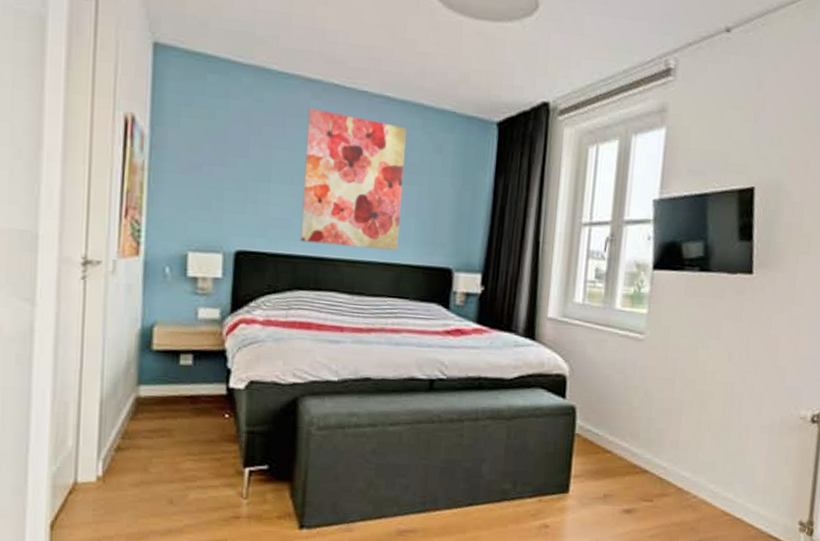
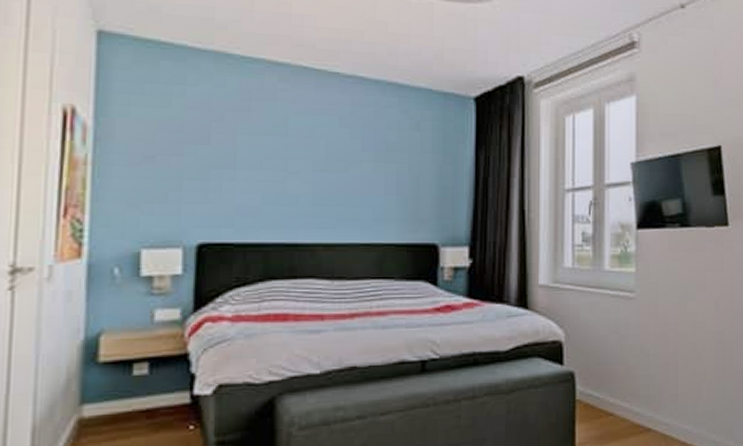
wall art: present [300,108,406,250] -> none [272,91,382,230]

